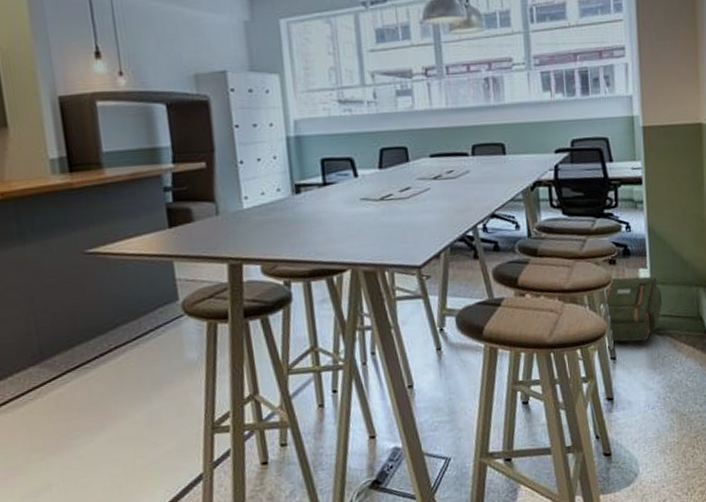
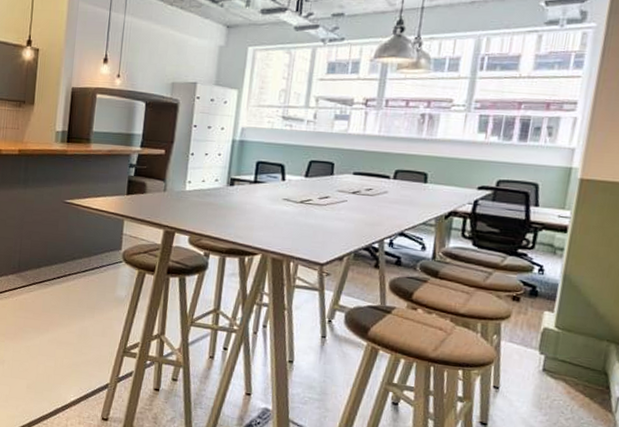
backpack: present [604,276,662,342] -> none [497,312,565,380]

